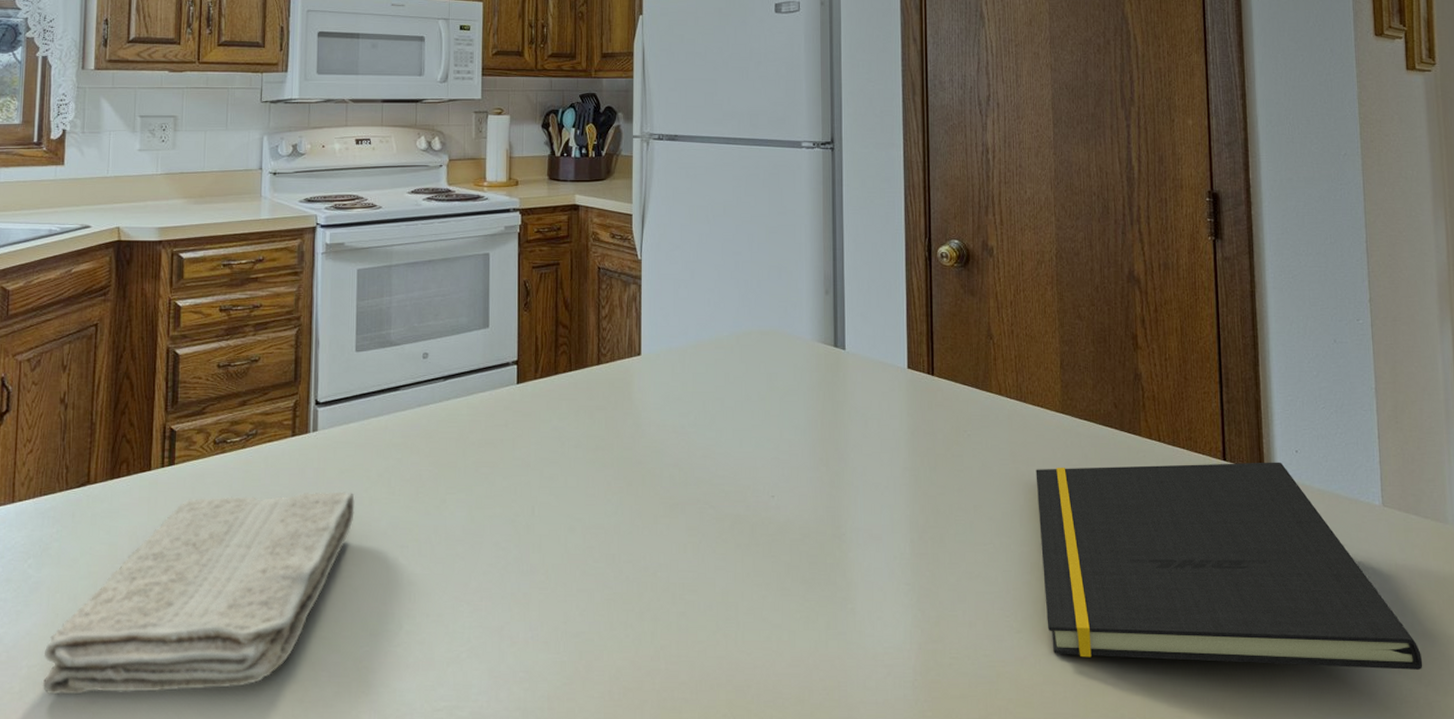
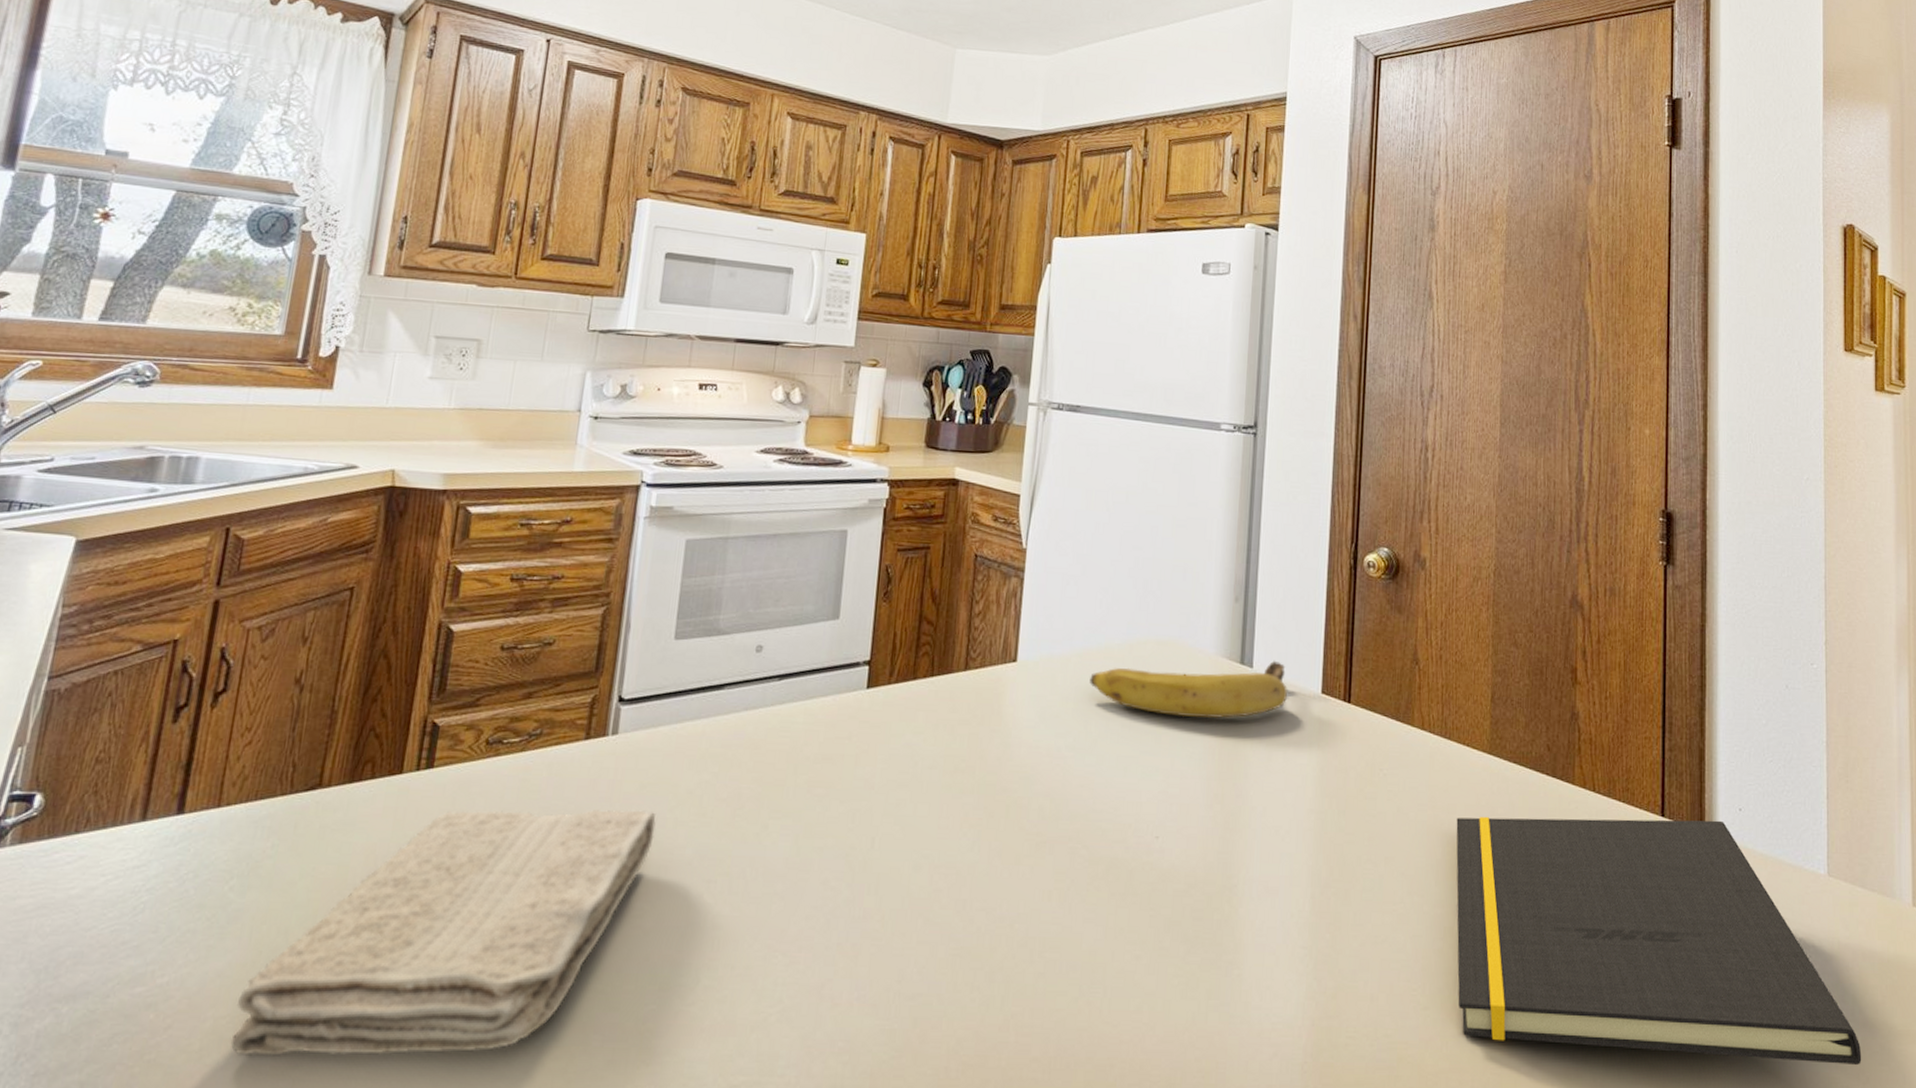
fruit: none [705,342,877,395] -> present [1090,660,1287,719]

